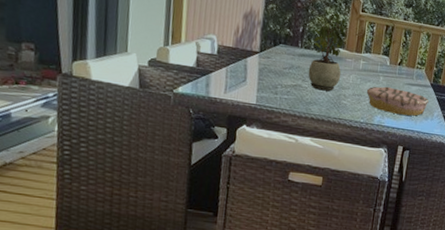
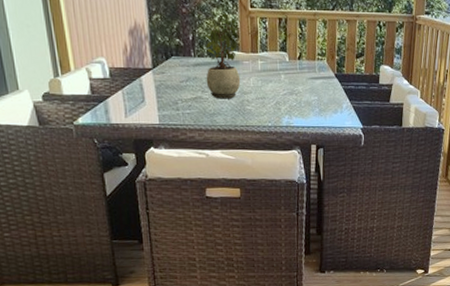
plate: present [366,86,429,116] -> none [269,84,335,112]

